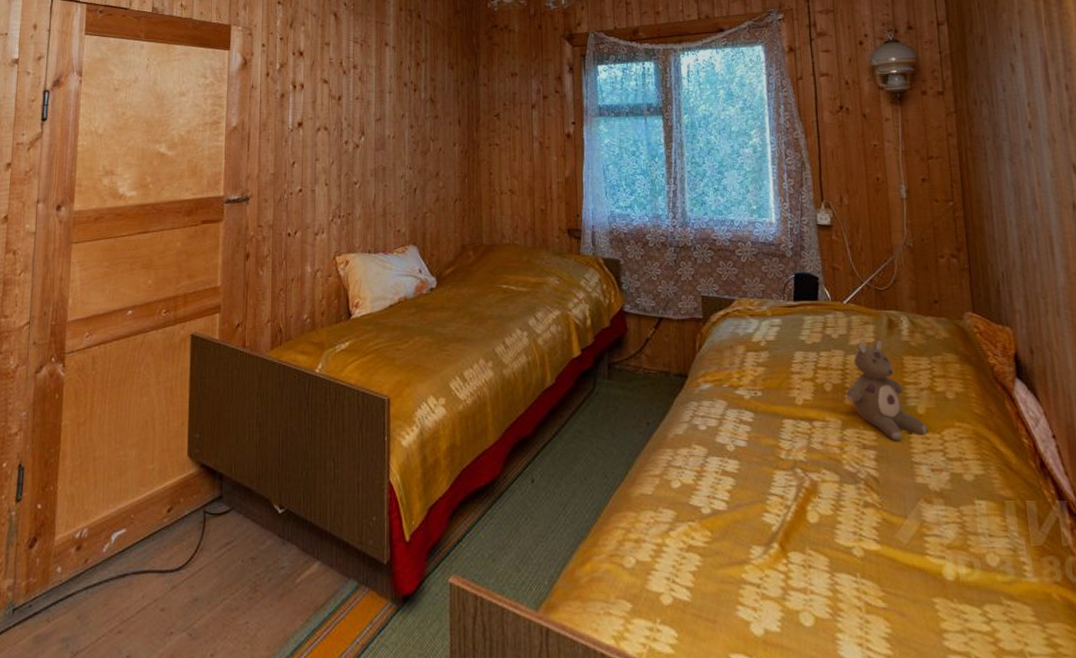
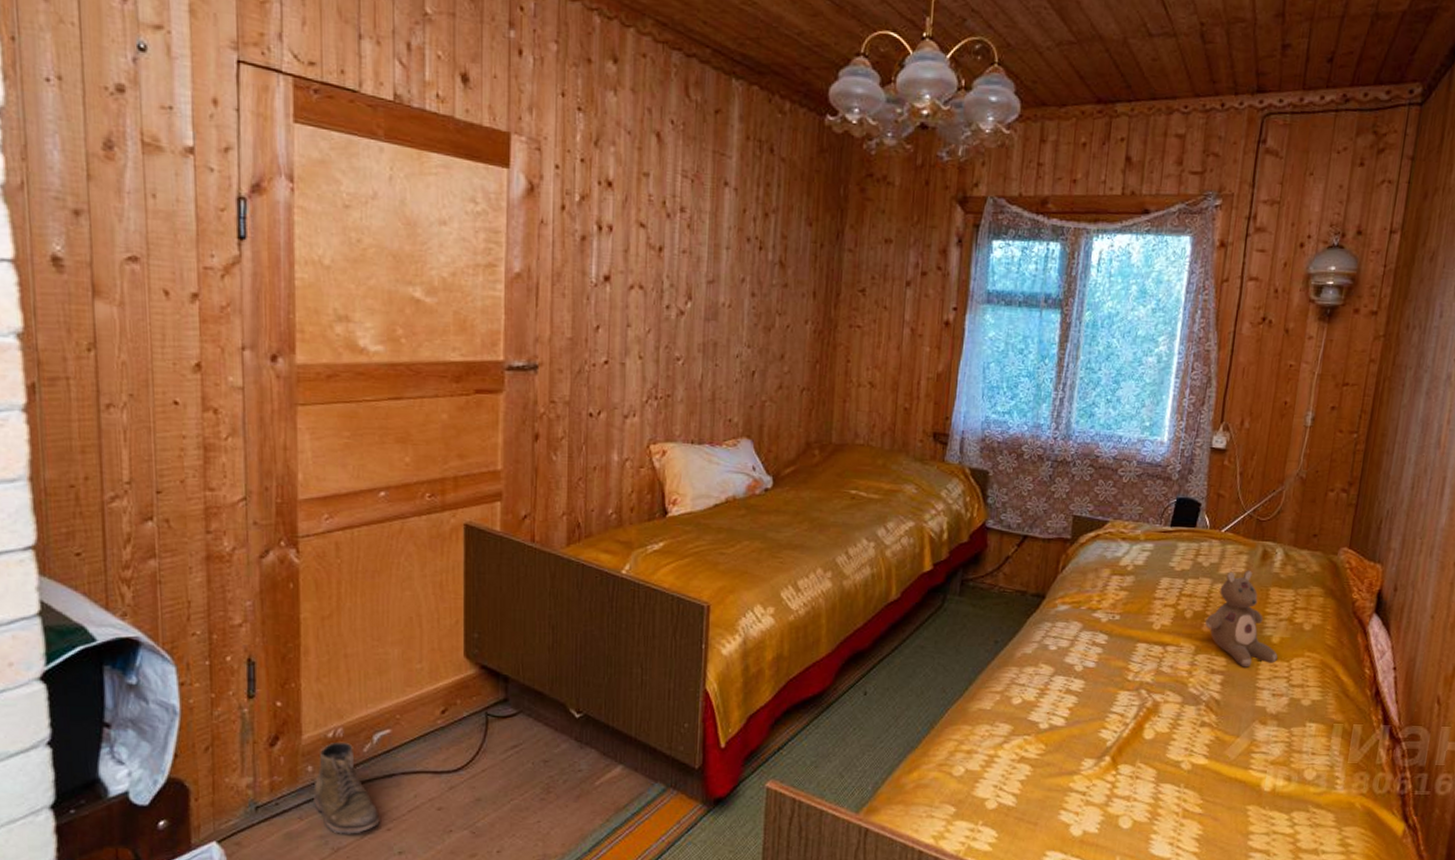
boot: none [60,542,113,637] -> present [314,742,380,834]

